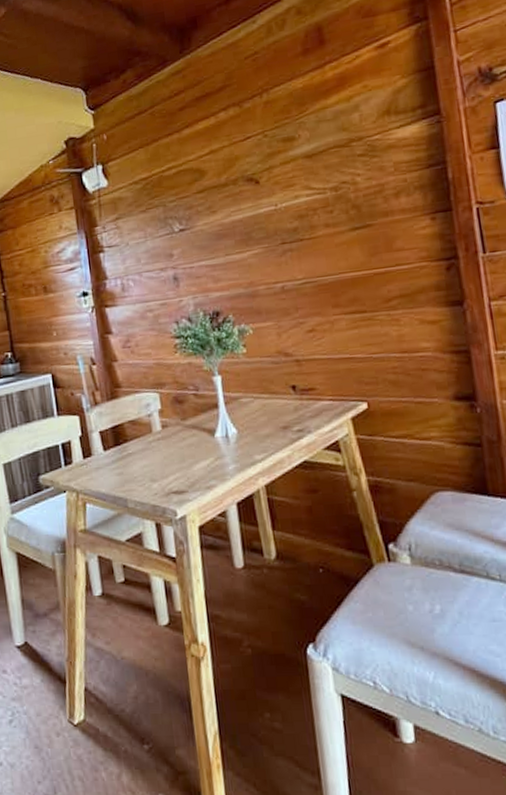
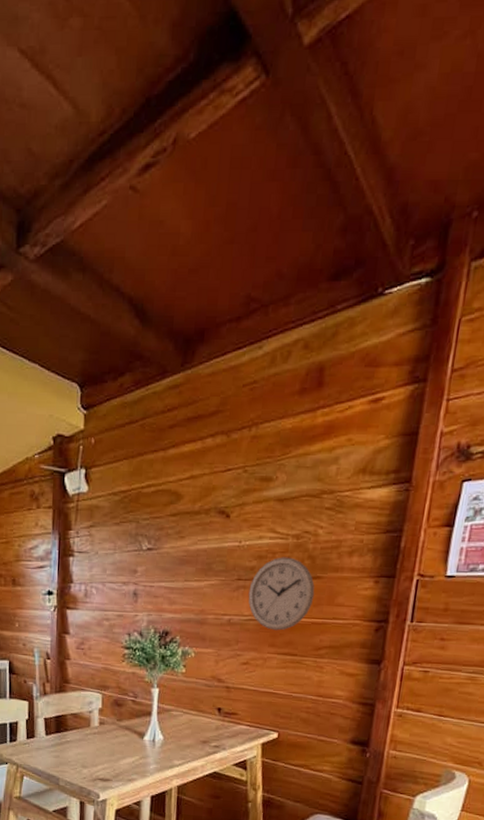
wall clock: none [296,210,370,290] -> present [248,557,315,631]

